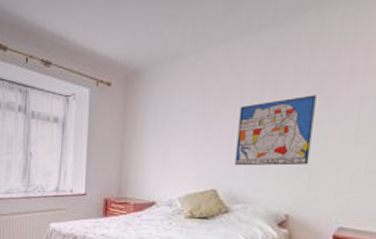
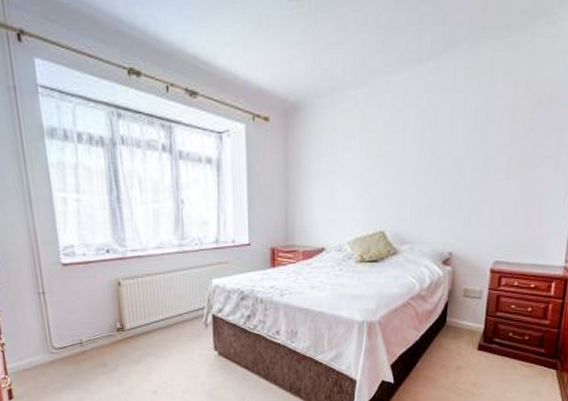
wall art: present [234,95,317,166] -> none [401,131,472,206]

